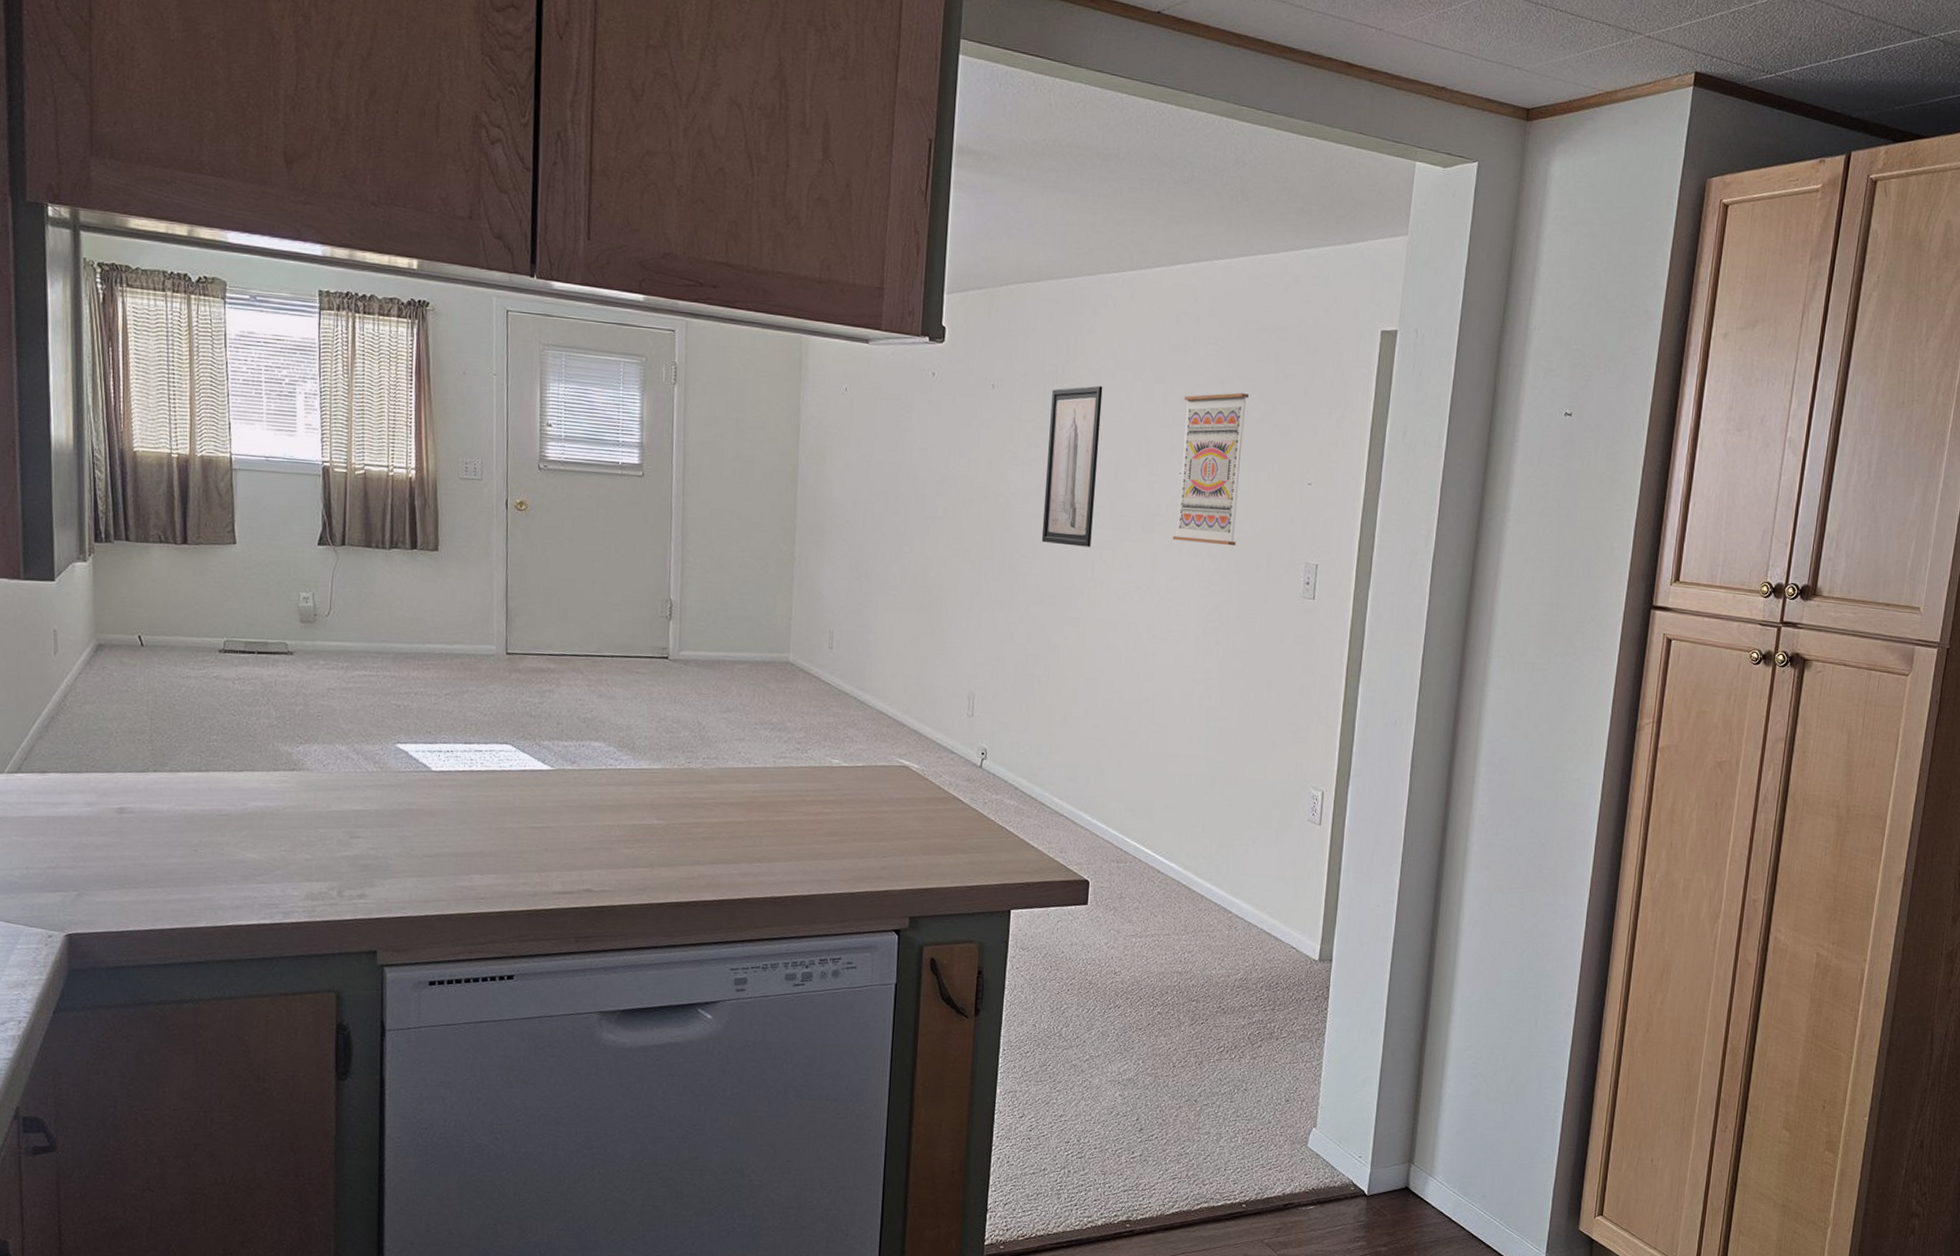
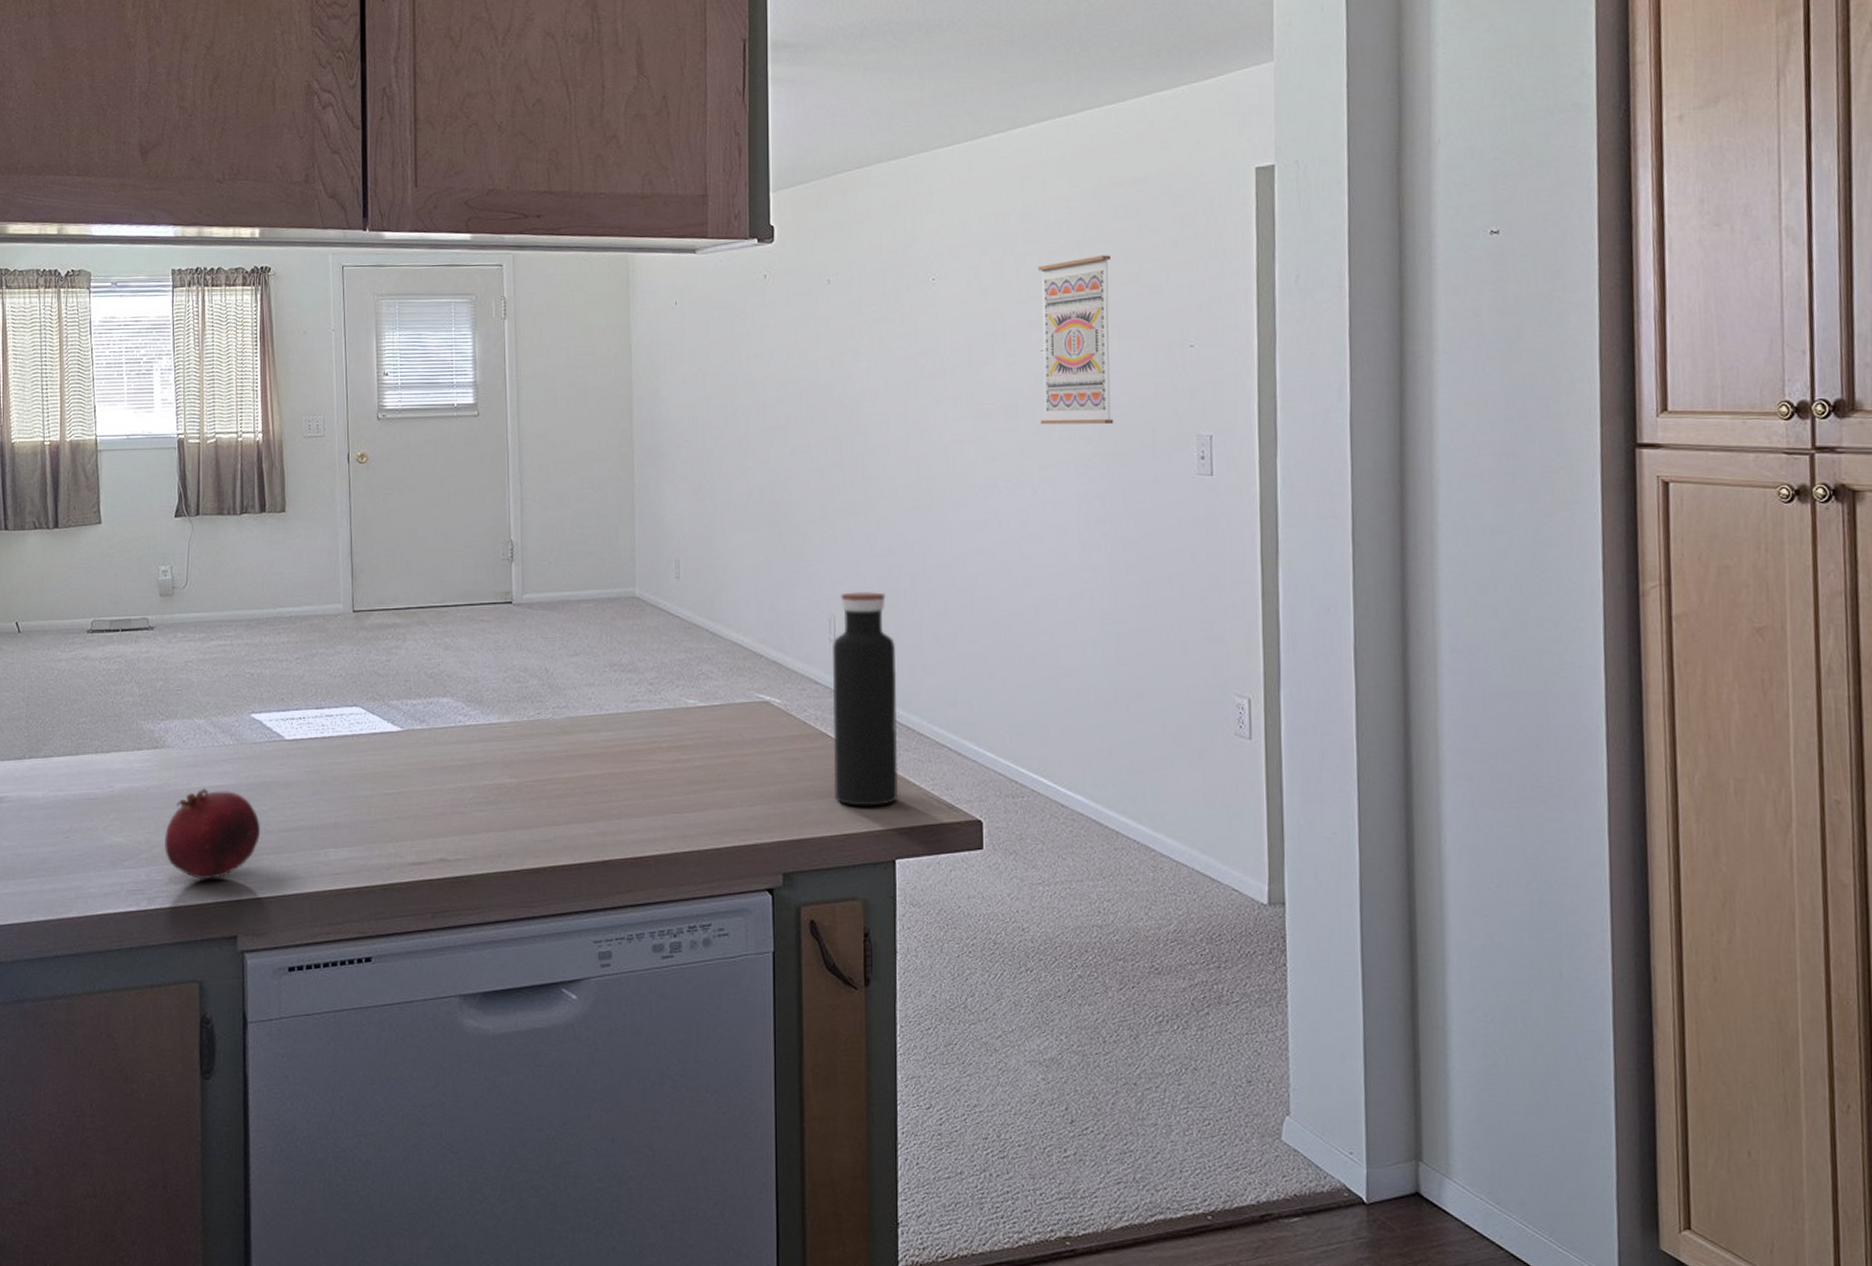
fruit: none [302,811,404,898] -> present [165,788,261,880]
water bottle: none [961,674,1026,864] -> present [832,592,899,807]
wall art: present [1041,385,1103,547] -> none [893,267,949,443]

